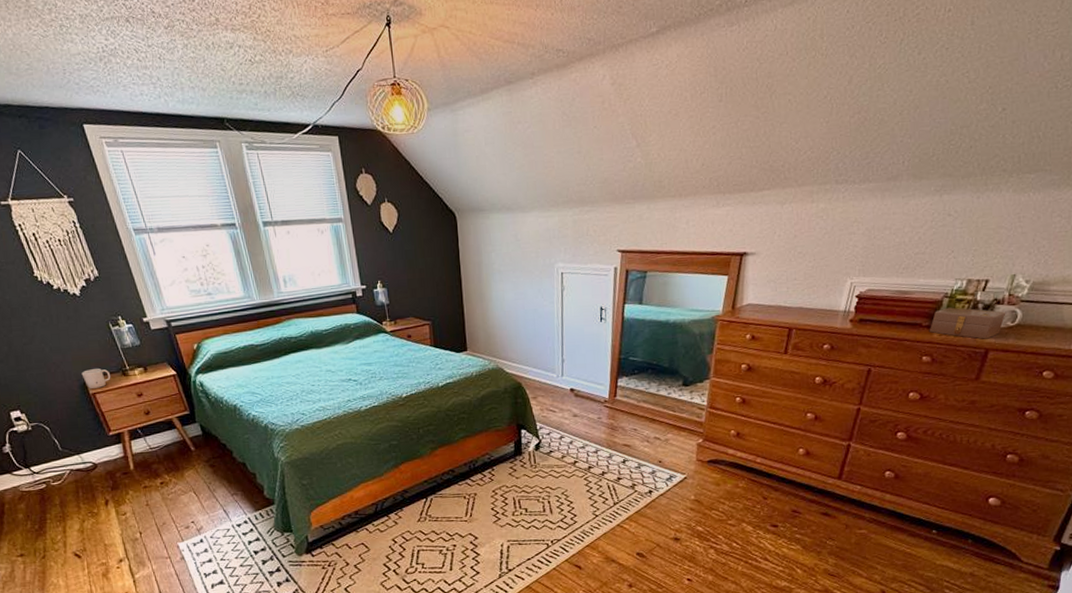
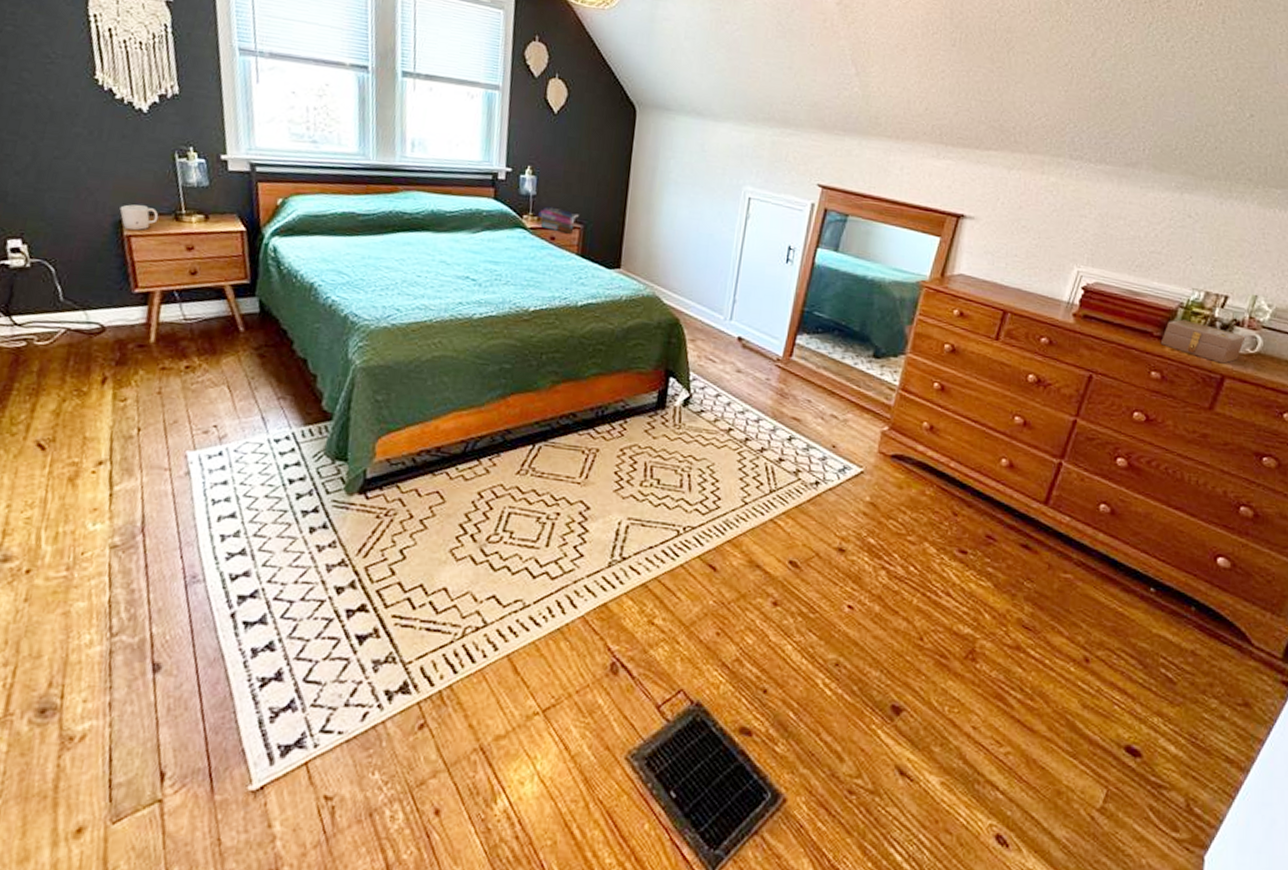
books: none [394,310,426,331] -> present [538,206,579,234]

